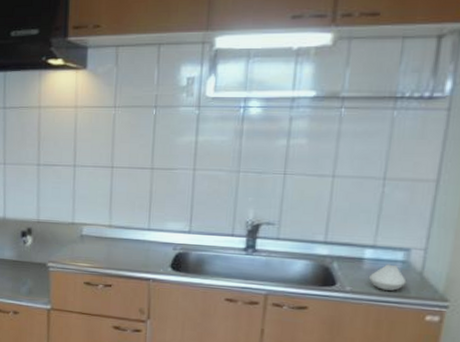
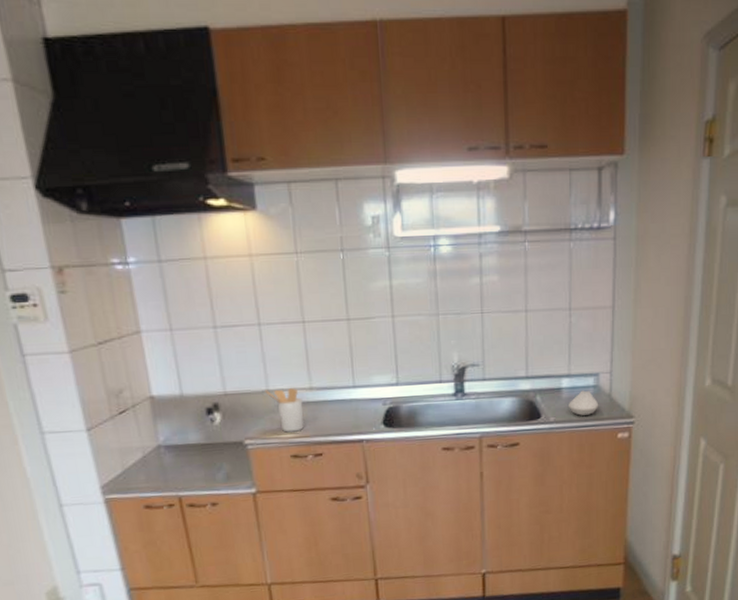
utensil holder: none [70,222,101,262] -> present [264,388,305,433]

